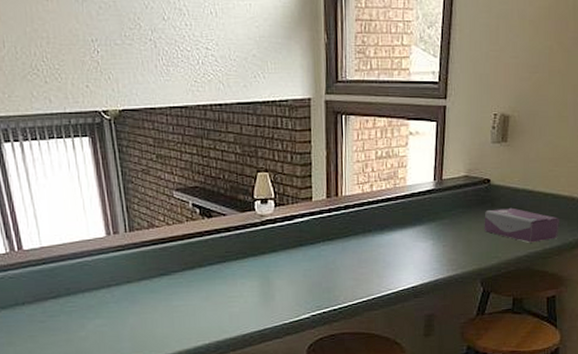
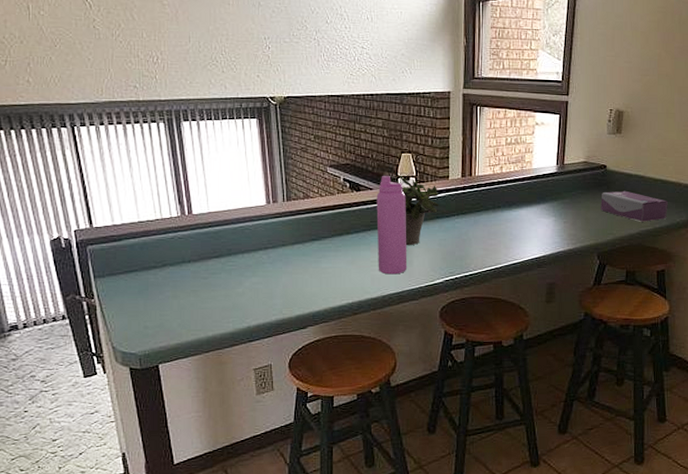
water bottle: none [230,198,269,311] -> present [376,175,408,275]
potted plant: none [251,199,302,278] -> present [395,176,439,246]

